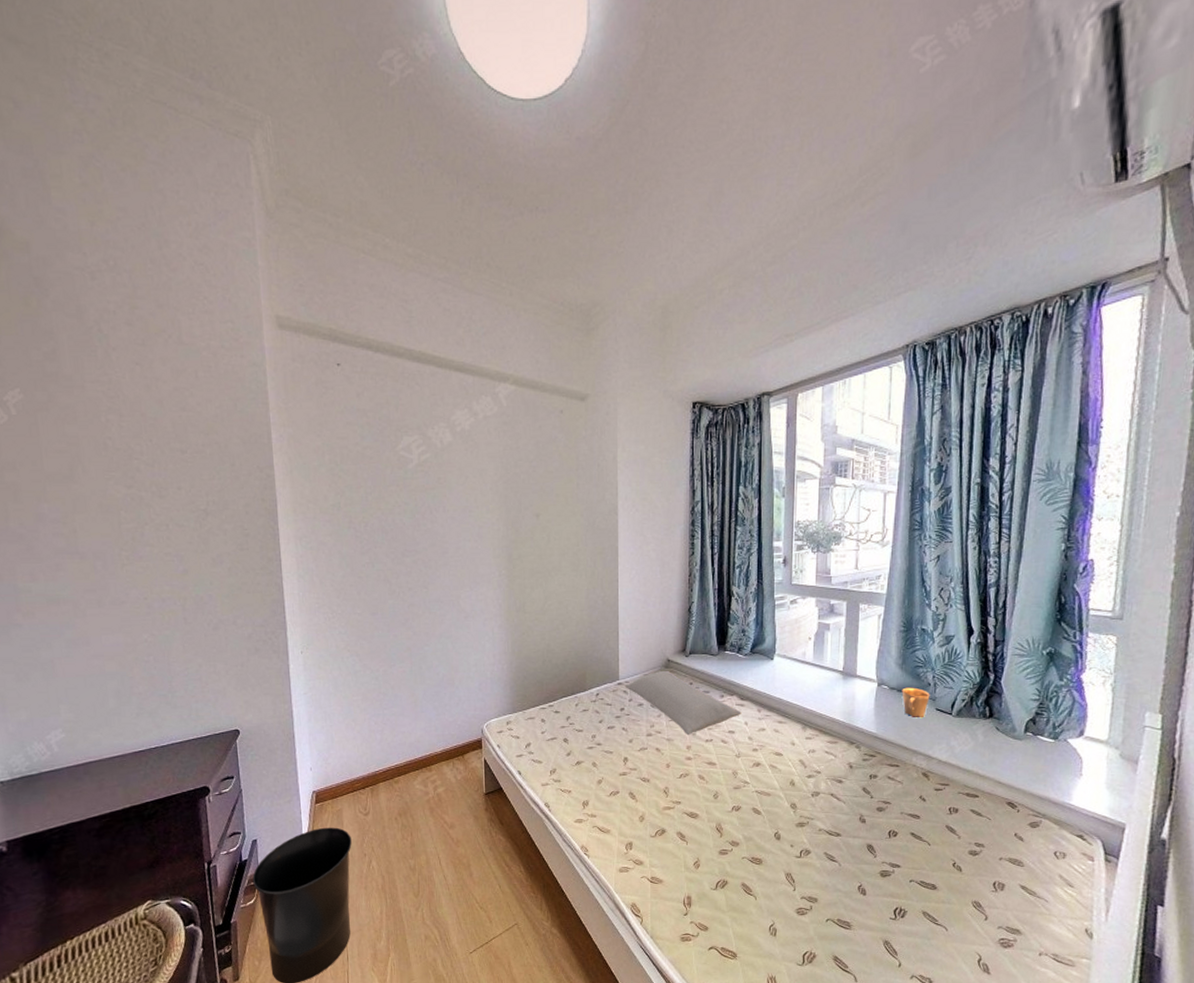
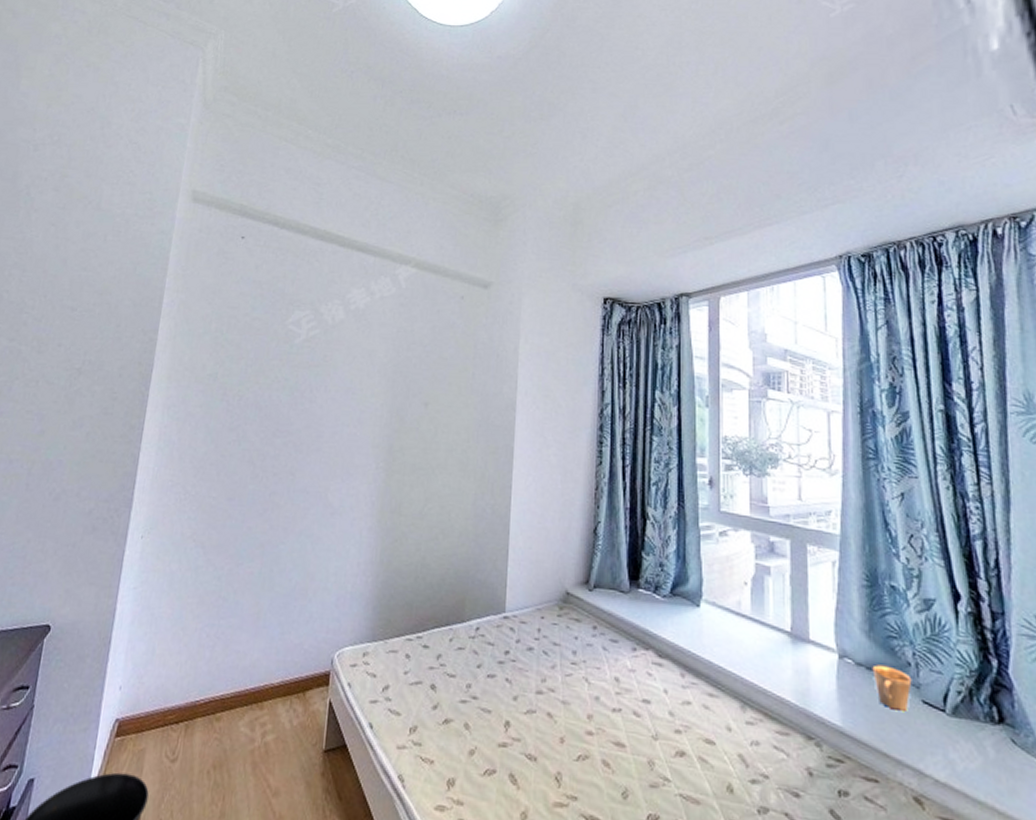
pillow: present [624,670,742,736] -> none [511,605,660,700]

